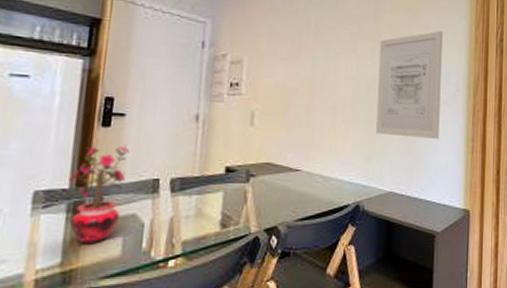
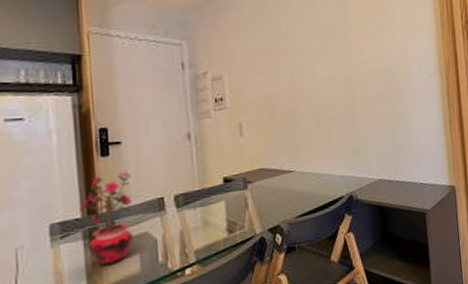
wall art: present [375,31,443,140] -> none [351,21,418,128]

